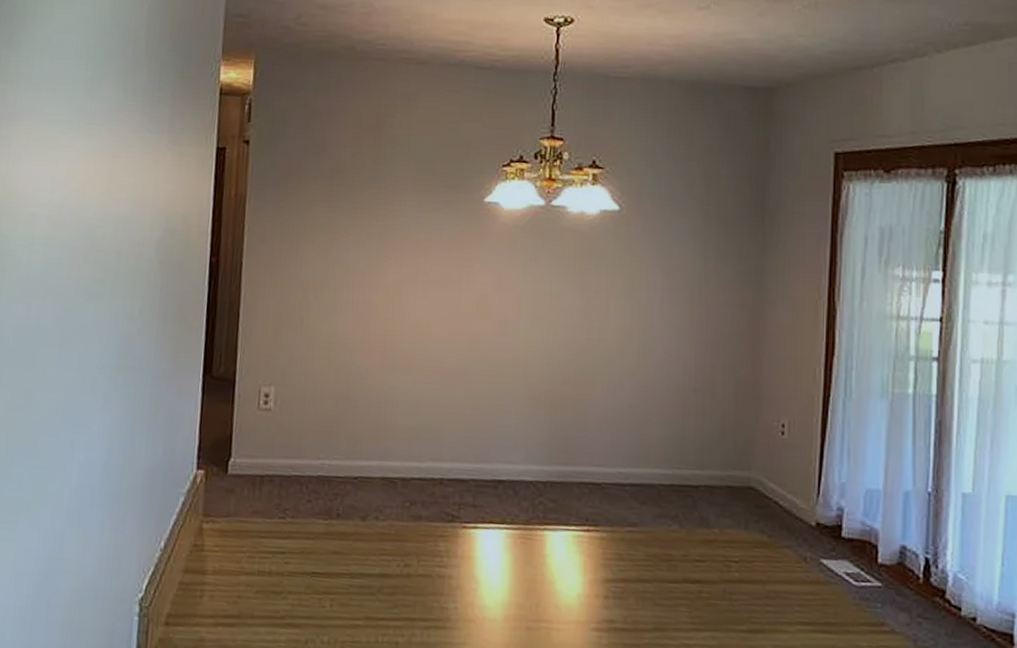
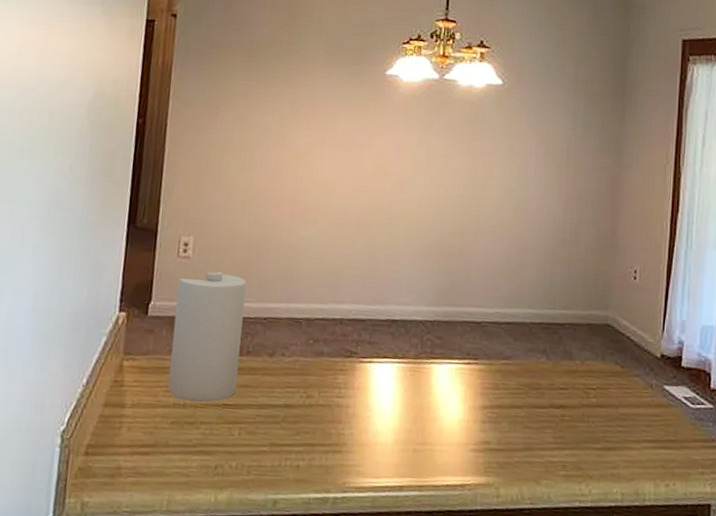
paper towel holder: none [252,425,334,570] -> present [168,271,247,402]

